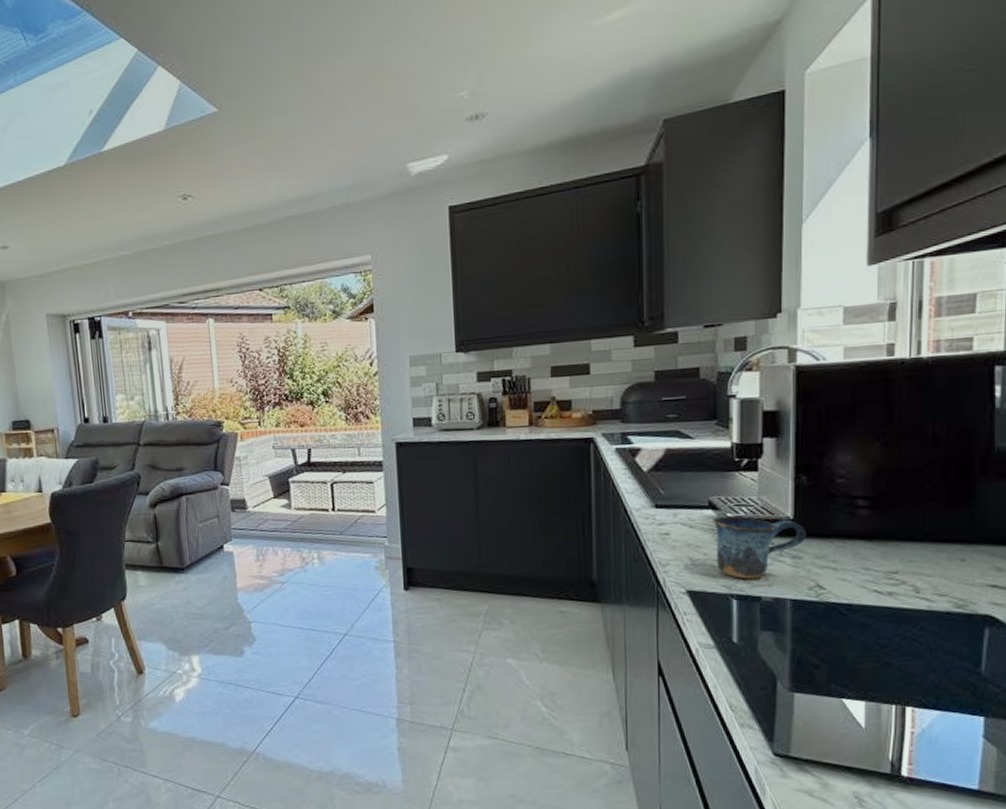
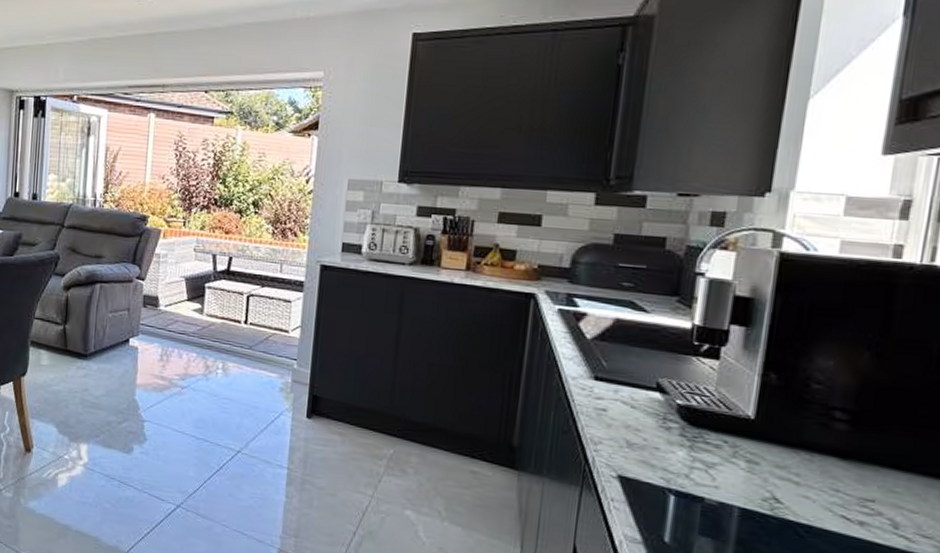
mug: present [713,516,806,579] -> none [657,401,768,477]

